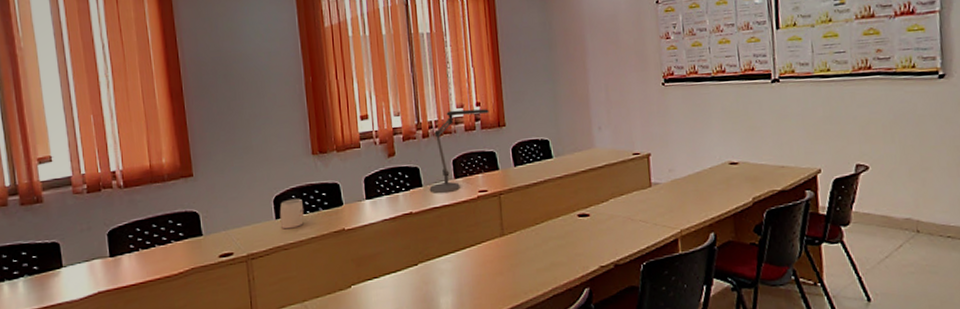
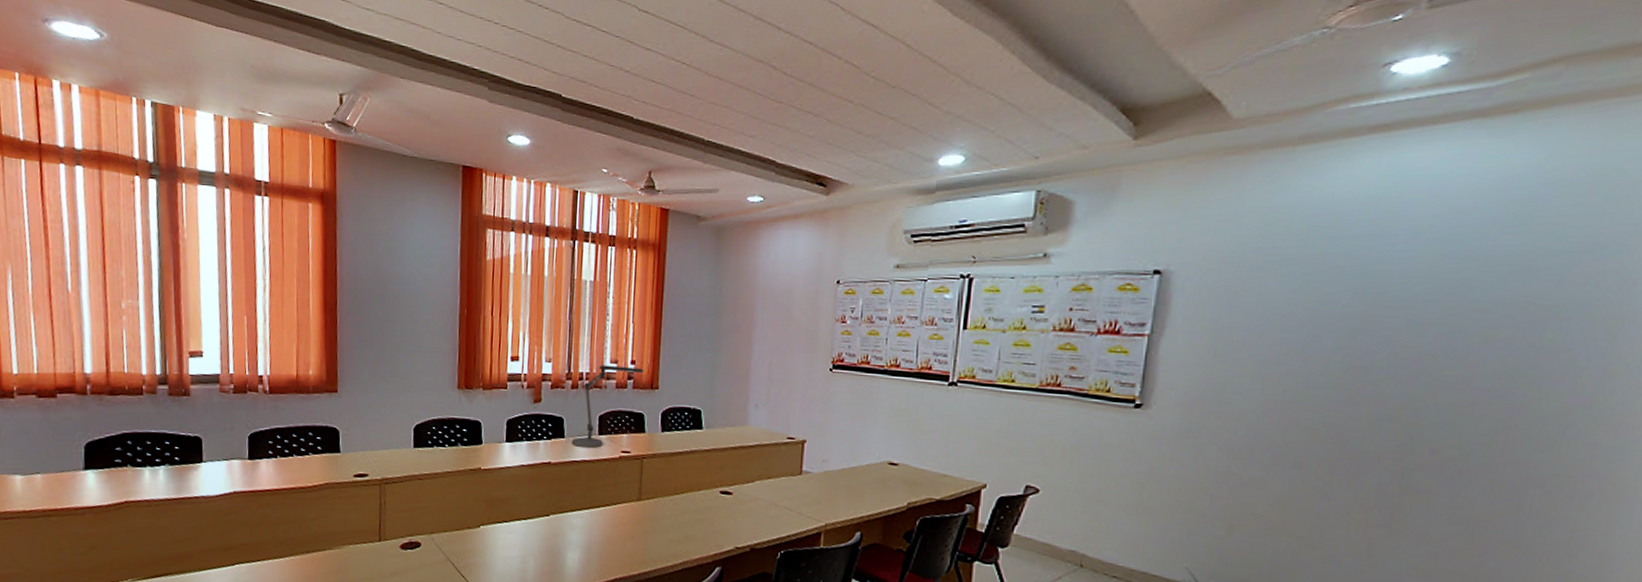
mug: present [279,198,304,229] -> none [417,430,443,460]

